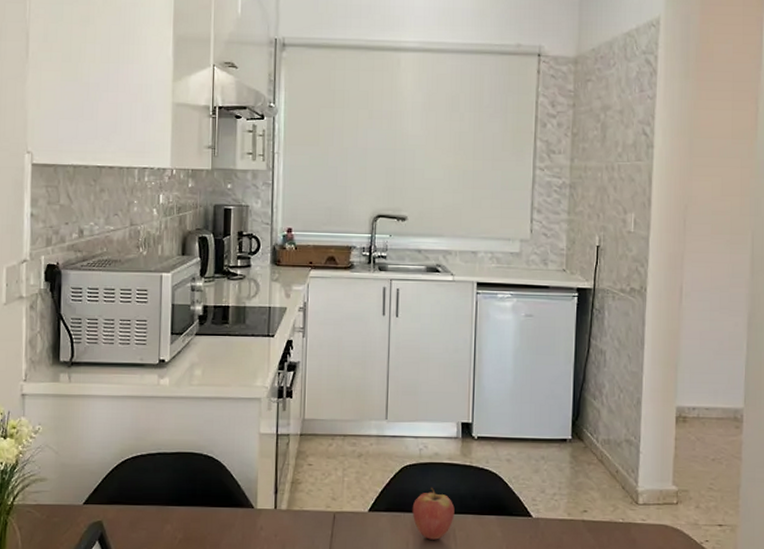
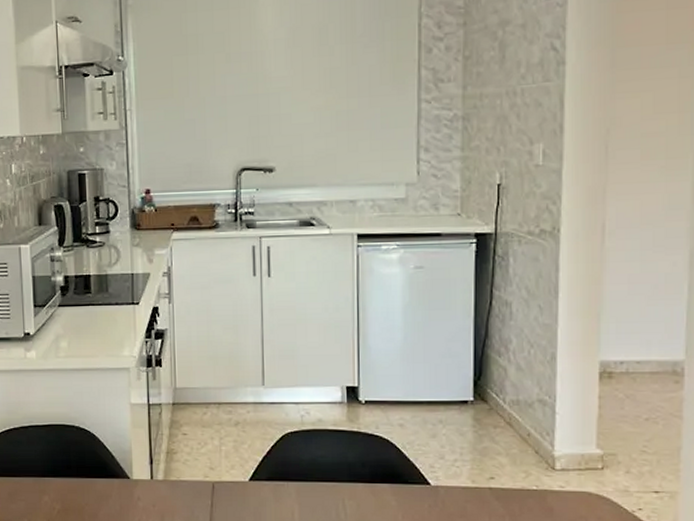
fruit: present [412,487,455,540] -> none [296,455,343,509]

